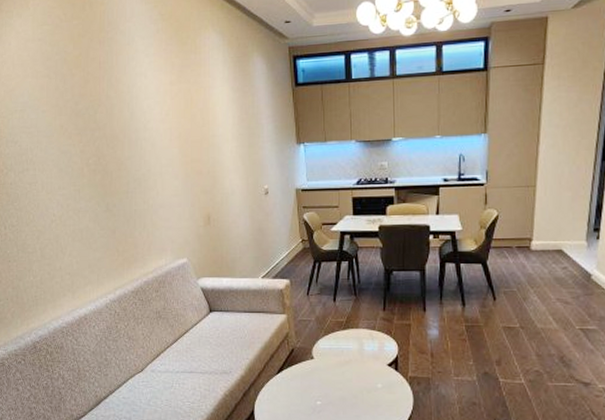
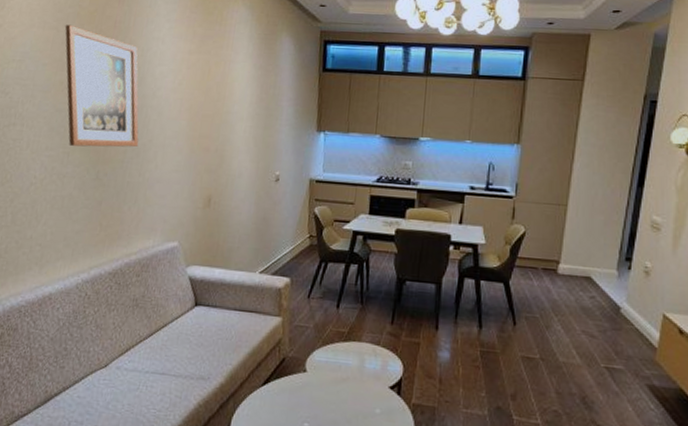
wall art: none [55,71,139,183] -> present [64,24,139,147]

